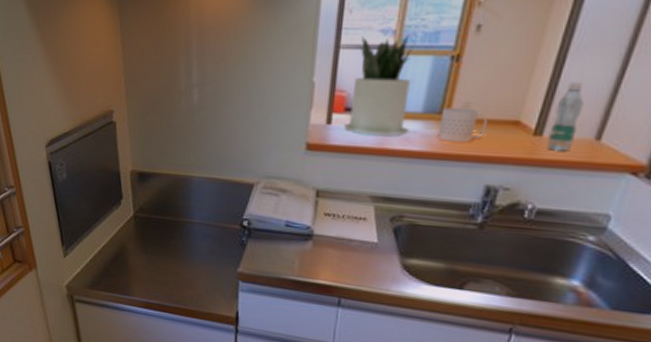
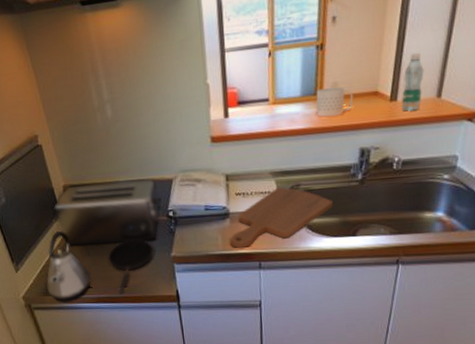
kettle: none [94,220,145,303] -> present [46,231,91,304]
toaster: none [116,173,235,252] -> present [53,179,160,247]
frying pan: none [165,244,218,305] -> present [107,239,153,295]
cutting board: none [307,214,442,281] -> present [229,187,334,250]
planter: present [343,36,416,137] -> none [238,33,293,123]

